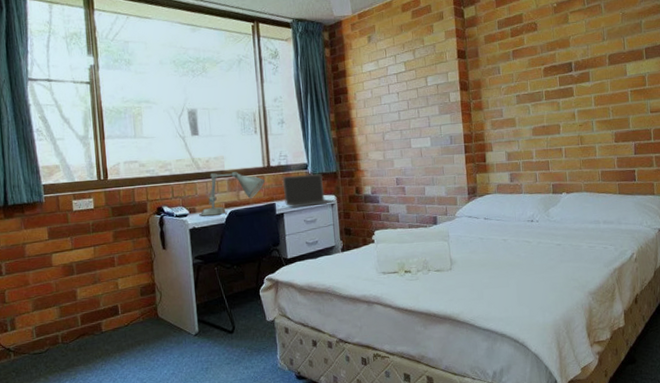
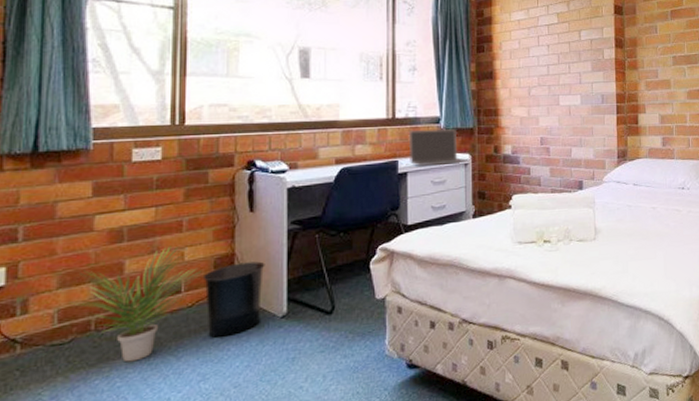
potted plant: none [41,277,132,368] -> present [68,245,202,363]
waste bin: none [133,290,179,350] -> present [202,261,265,338]
desk lamp: present [199,172,265,217] -> none [302,122,387,173]

